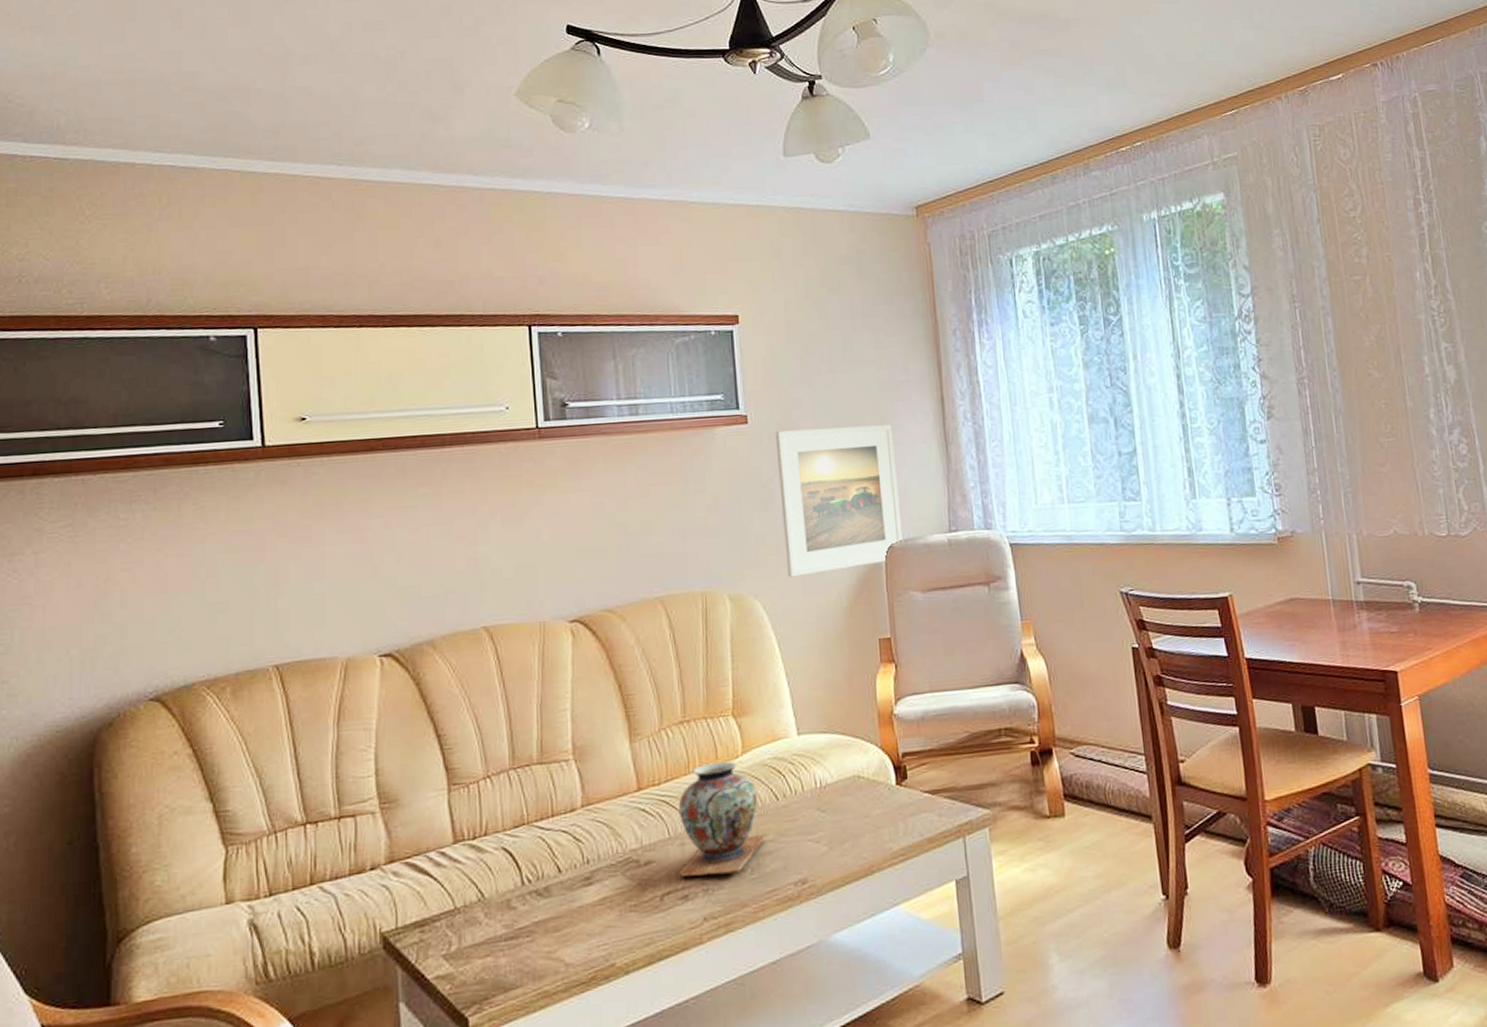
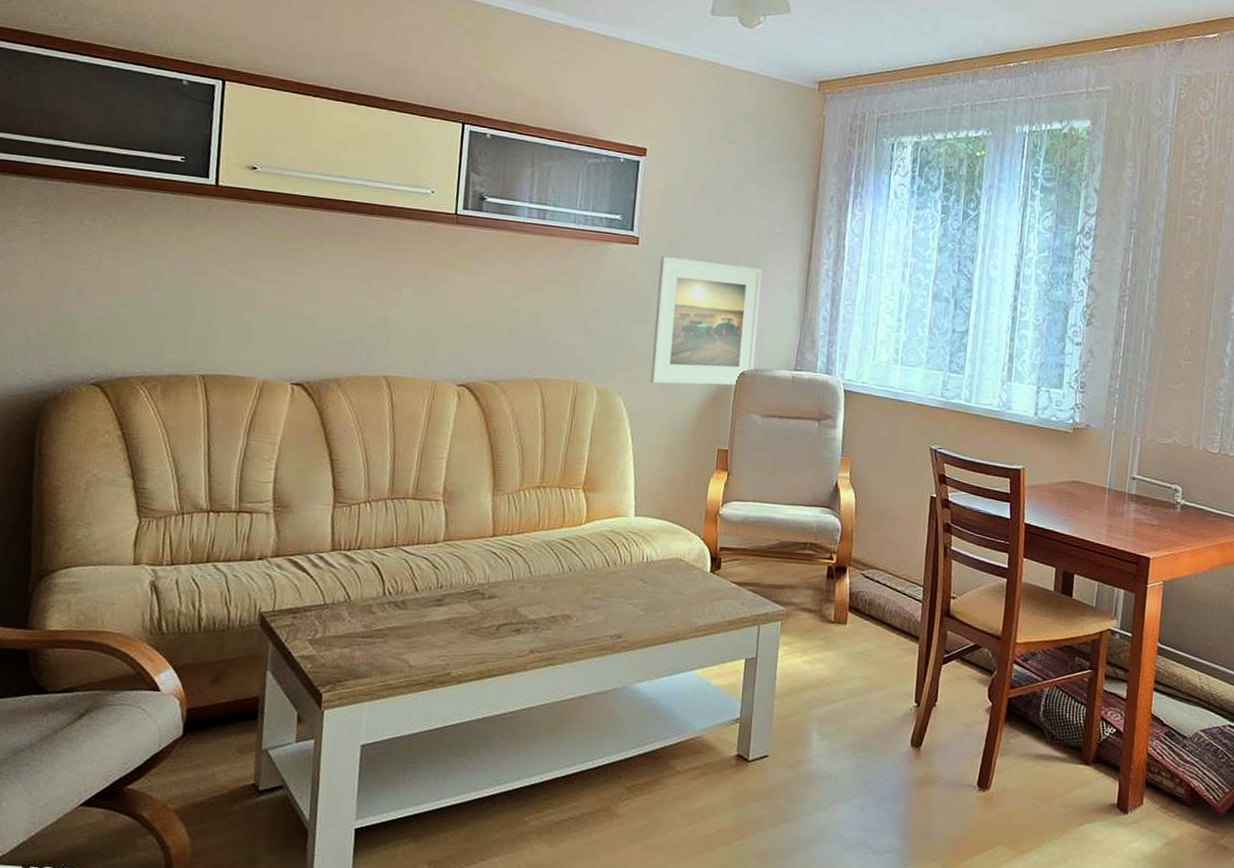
decorative vase: present [678,761,766,877] -> none [515,525,594,619]

